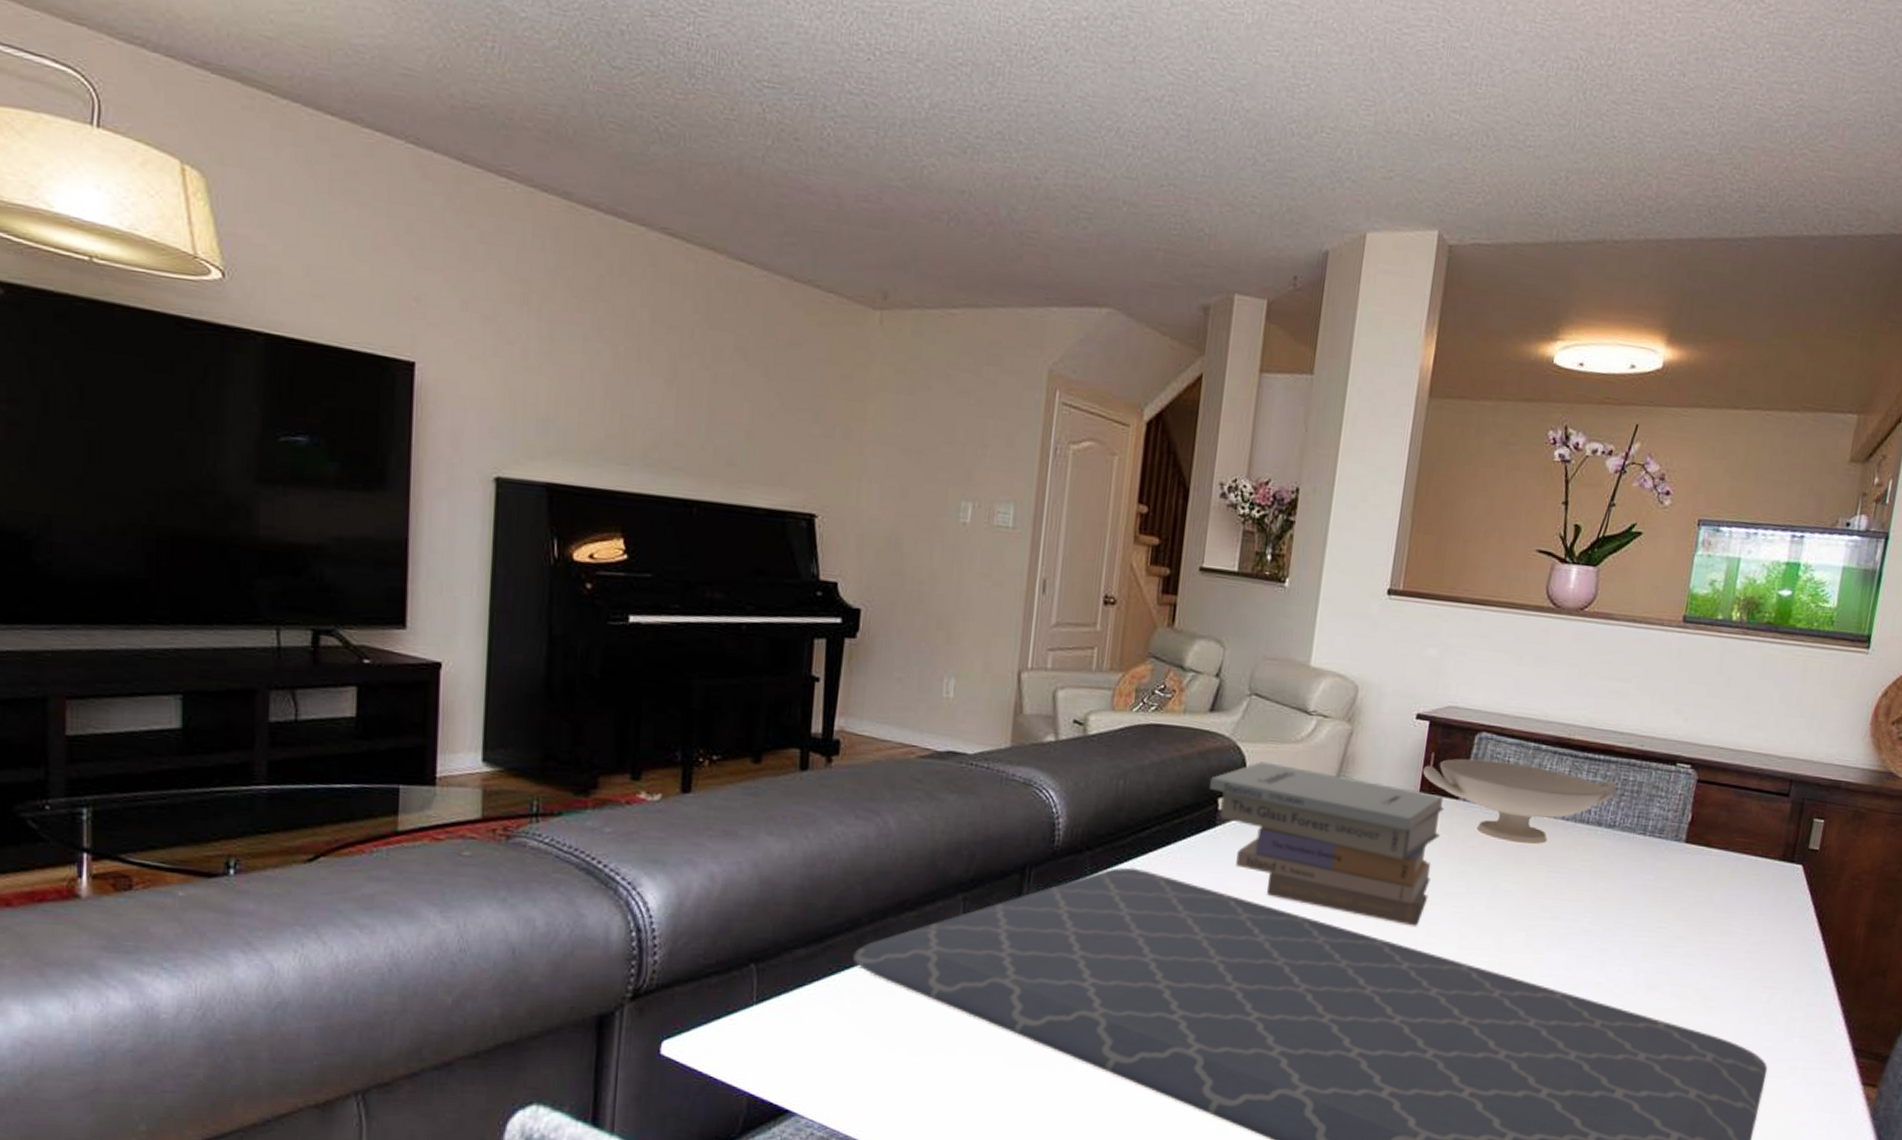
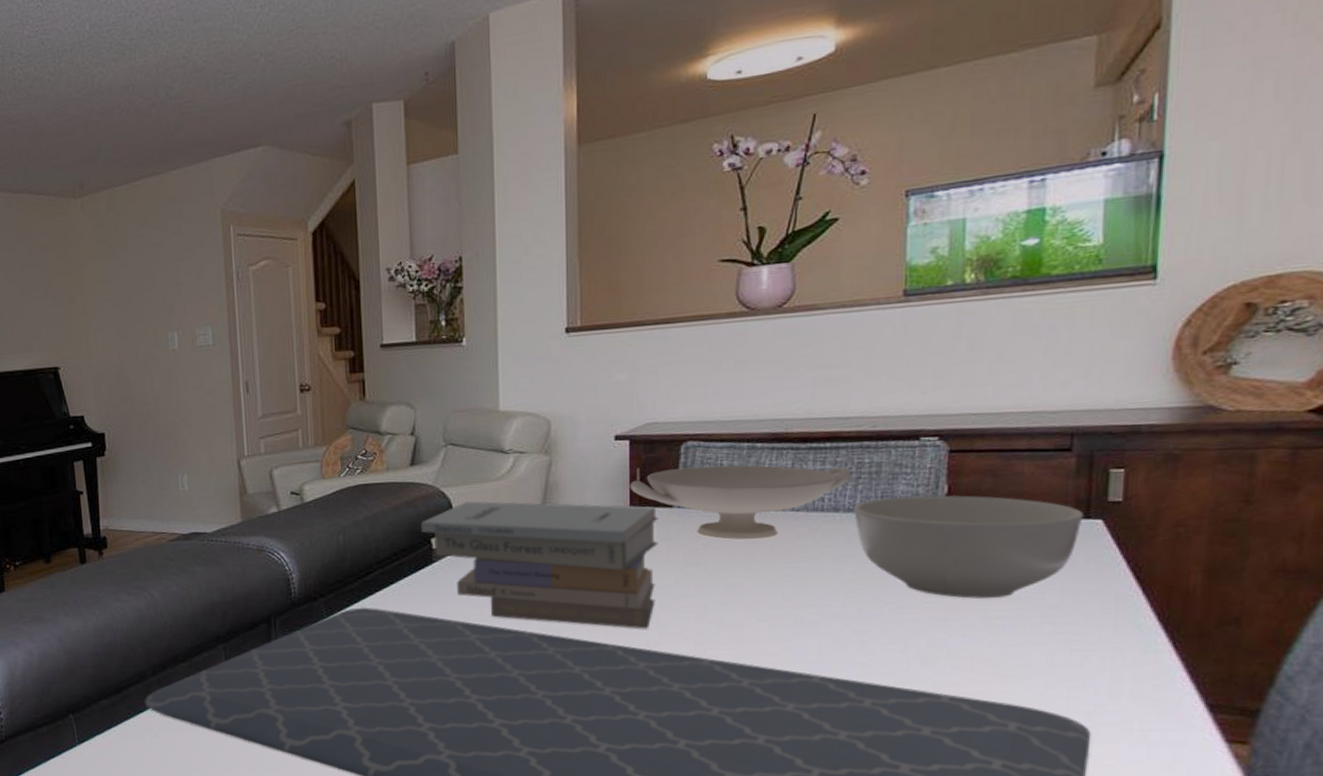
bowl: none [1613,818,1790,931] -> present [854,495,1084,599]

